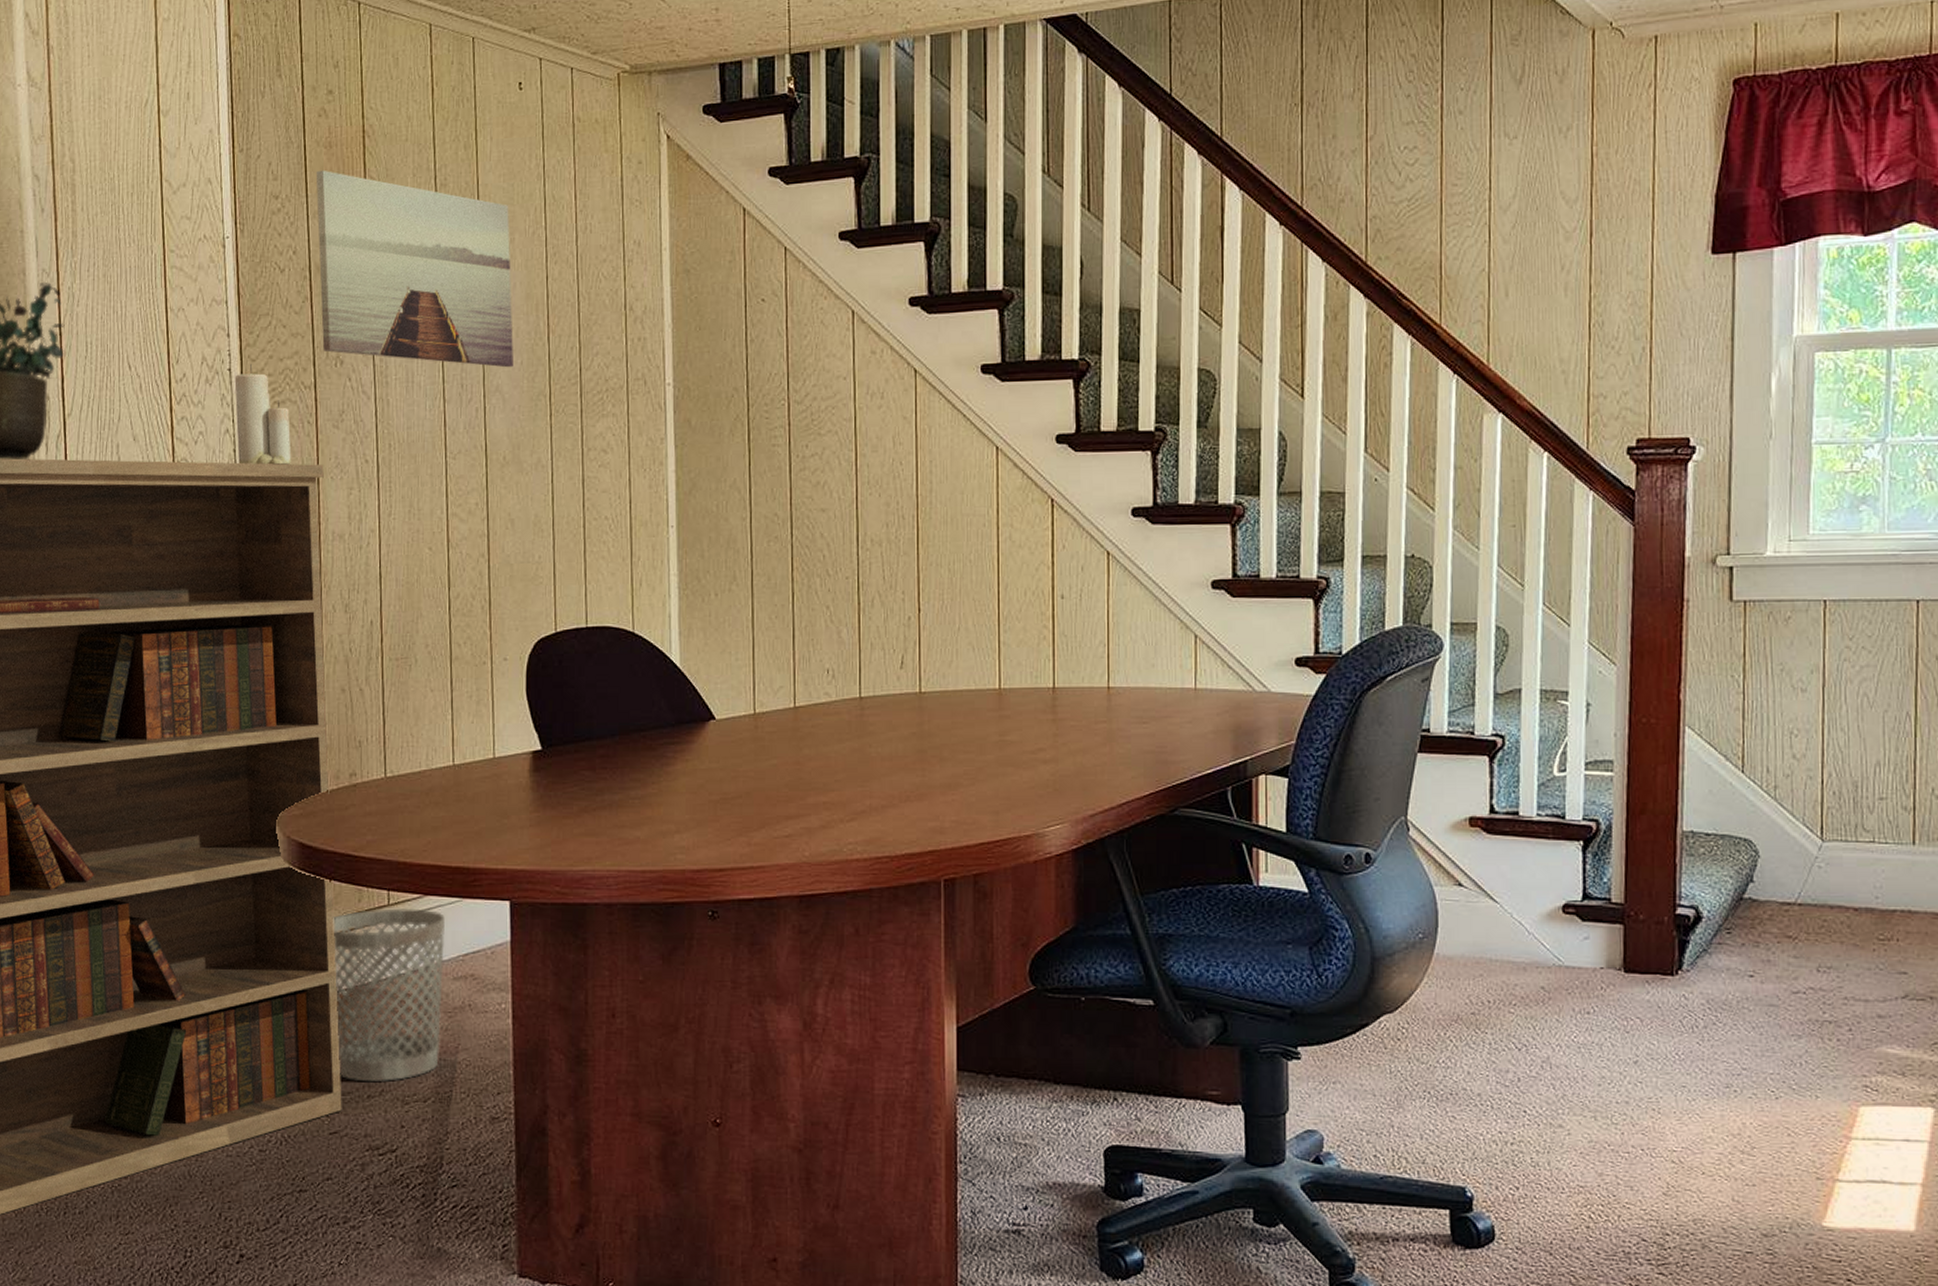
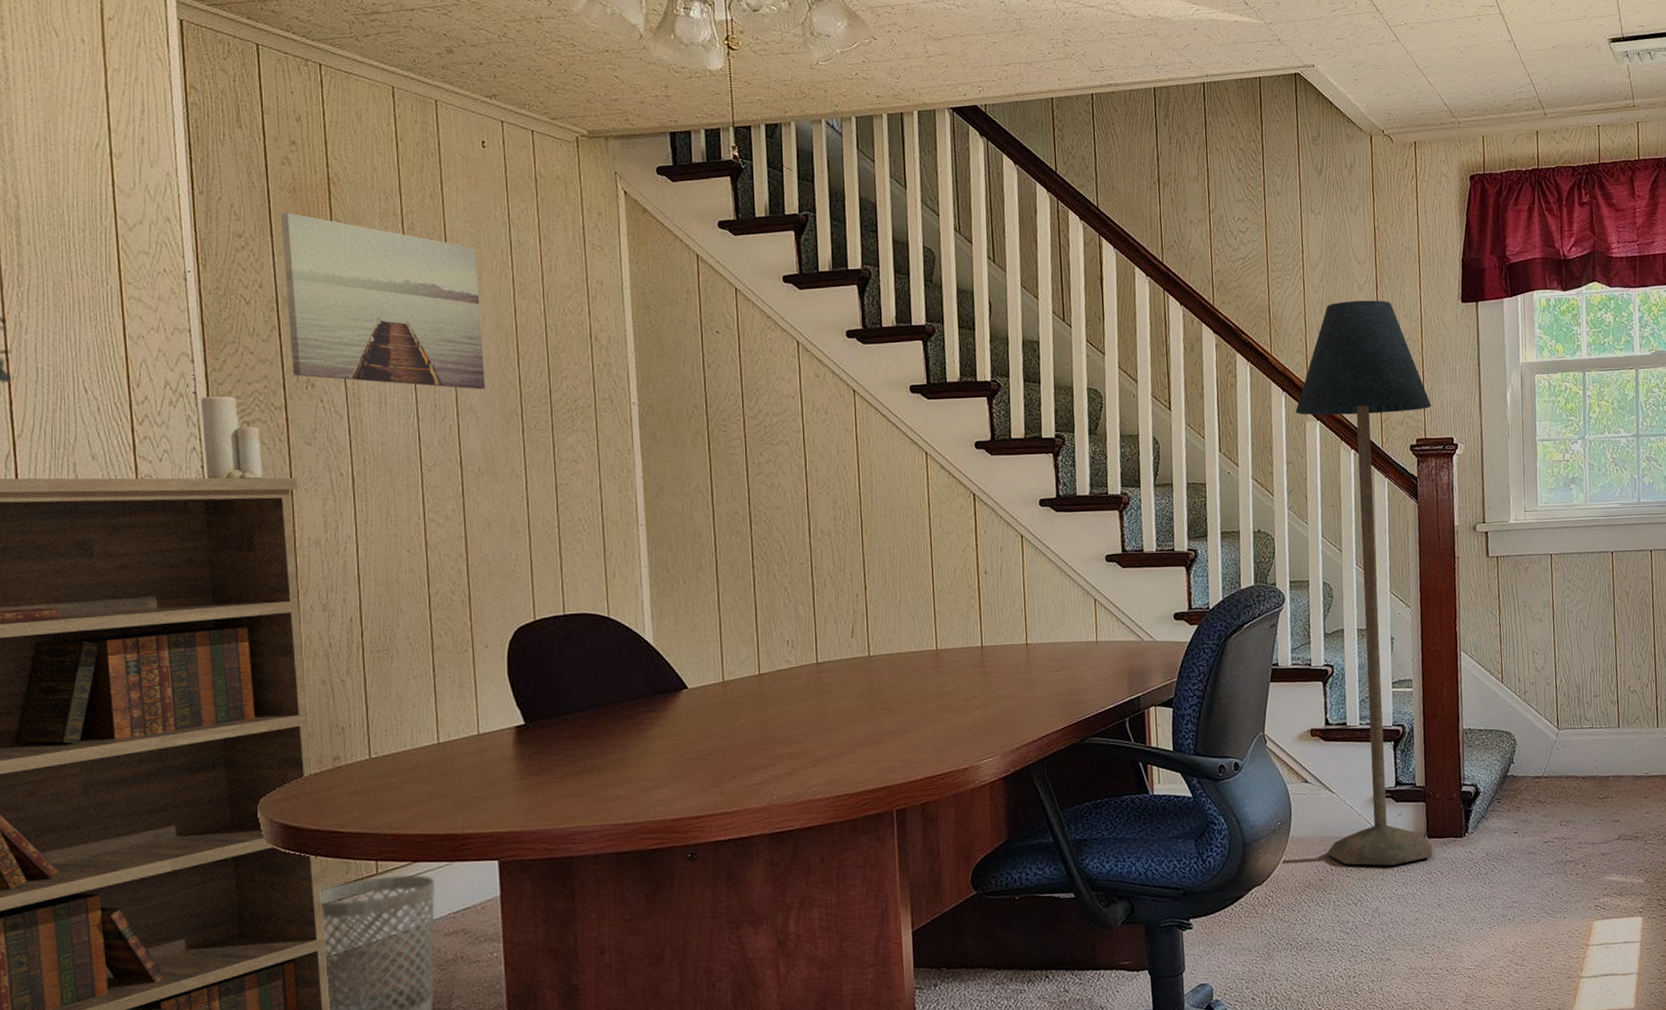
floor lamp: none [1470,252,1661,1004] -> present [1295,300,1433,866]

